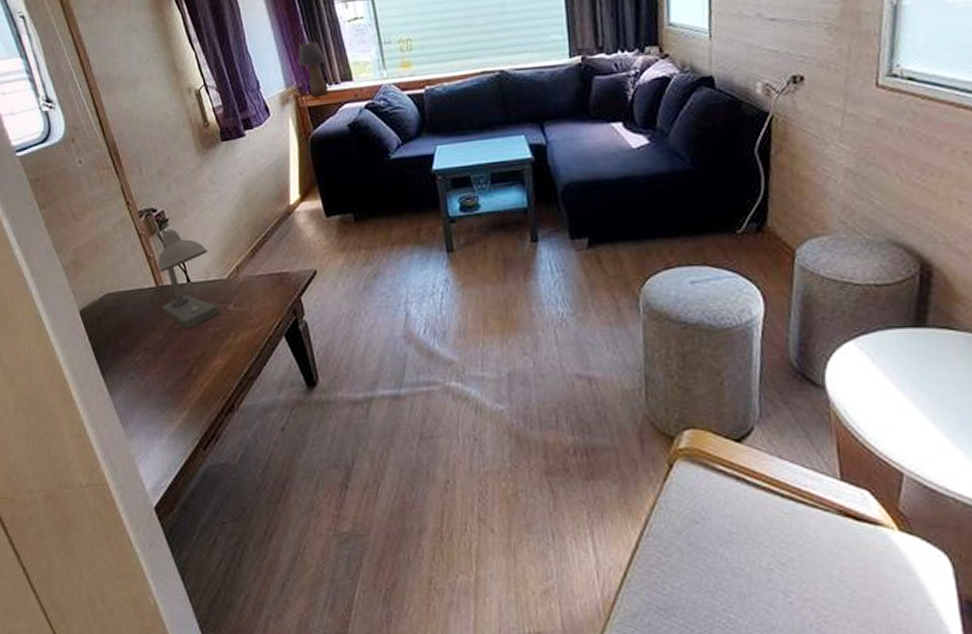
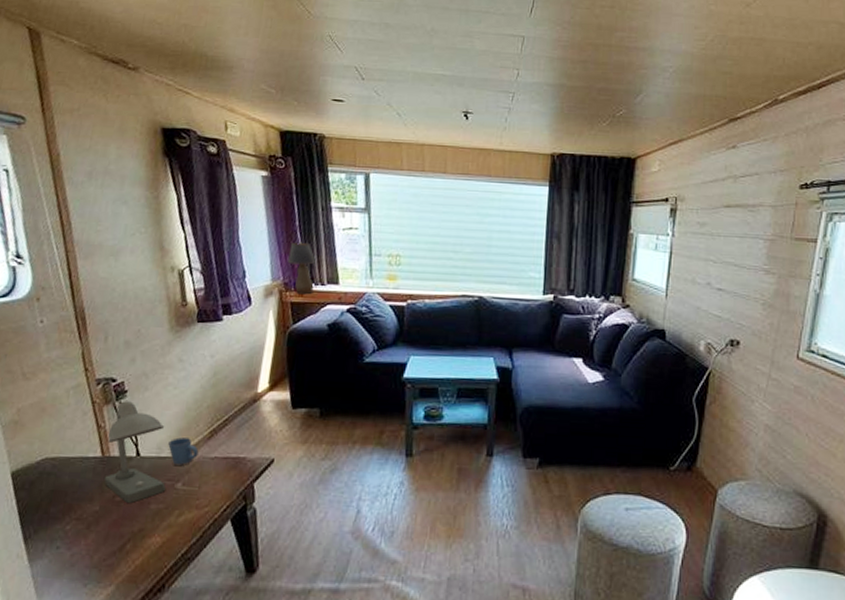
mug: none [214,259,244,287] -> present [168,437,199,466]

